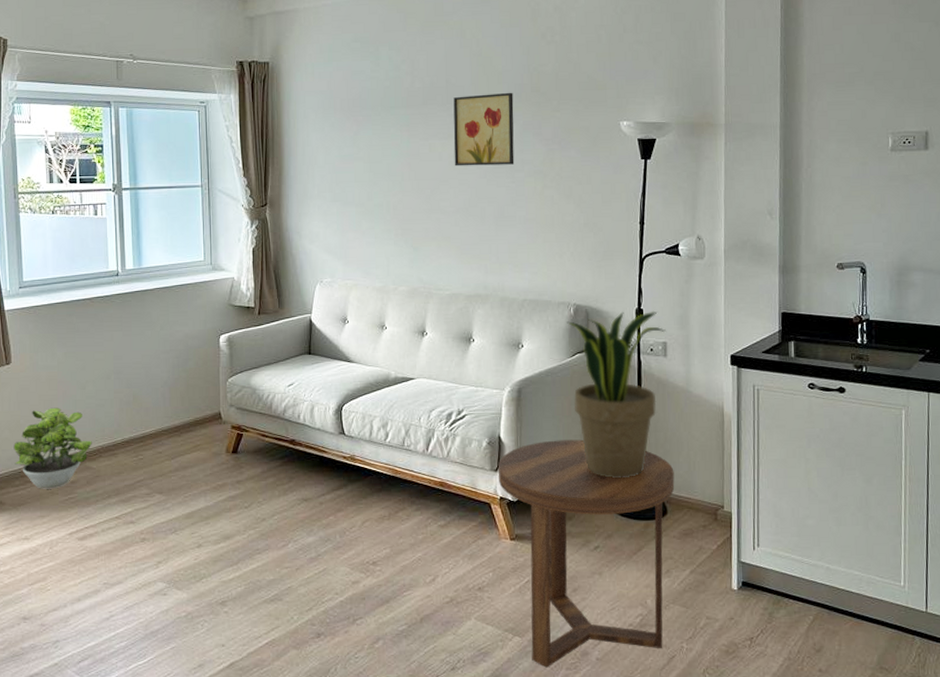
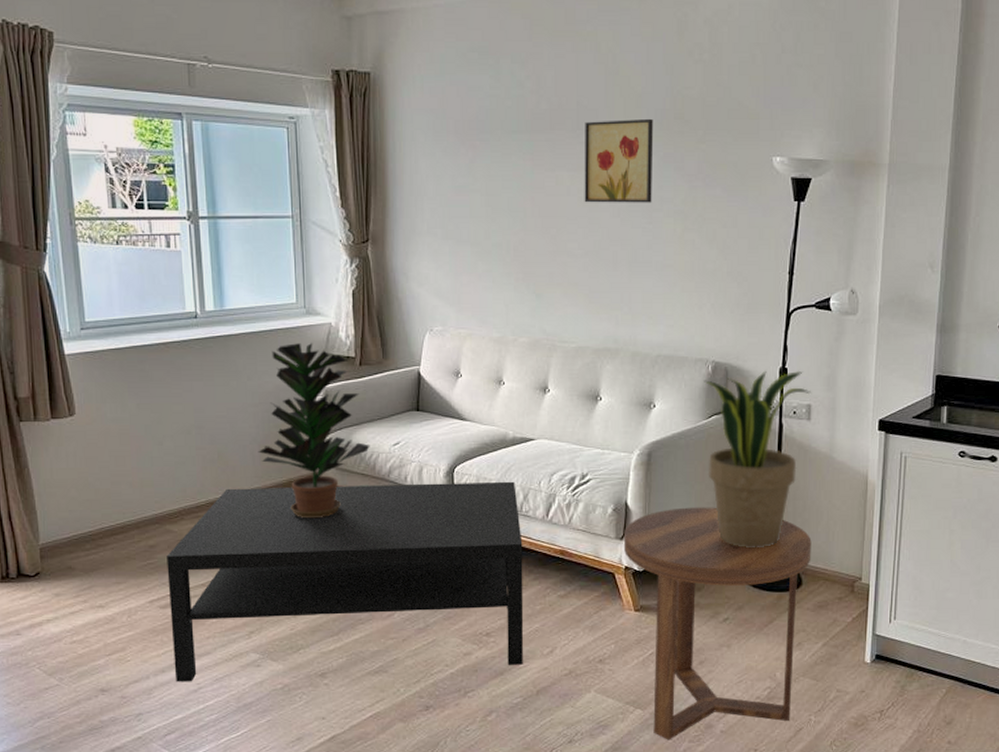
potted plant: present [13,407,92,489] -> none [82,464,172,554]
coffee table: none [86,417,407,611] -> present [167,481,524,682]
potted plant: none [168,296,267,455] -> present [258,343,370,519]

